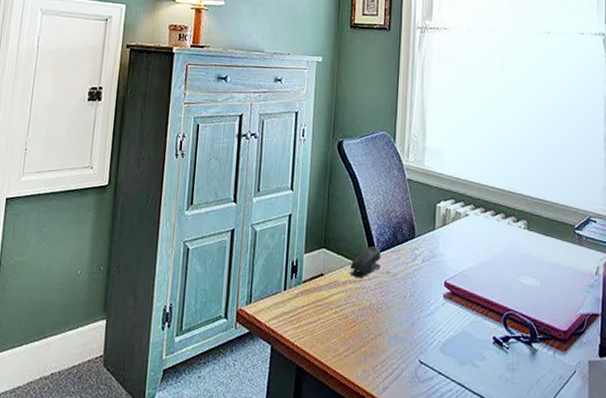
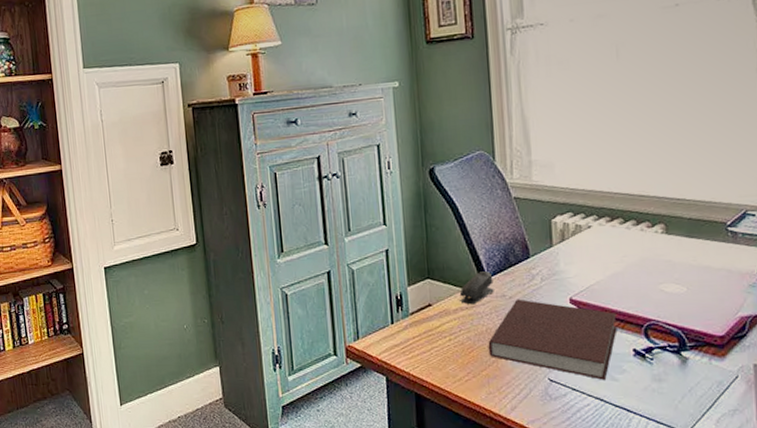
notebook: none [369,277,482,366] -> present [488,299,617,380]

